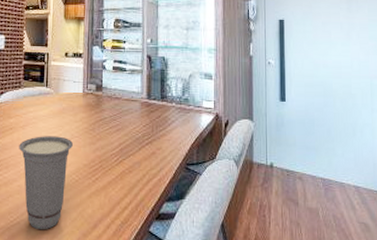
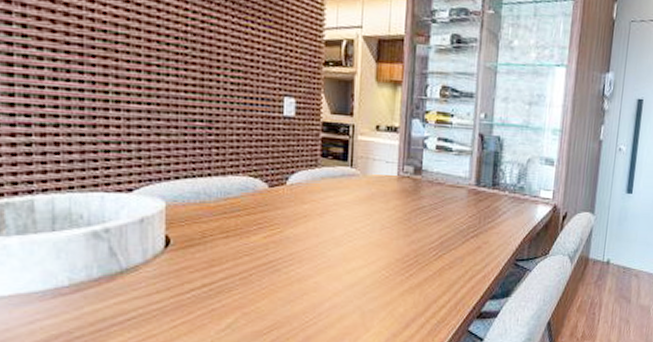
cup: present [19,136,73,230] -> none [315,225,383,331]

